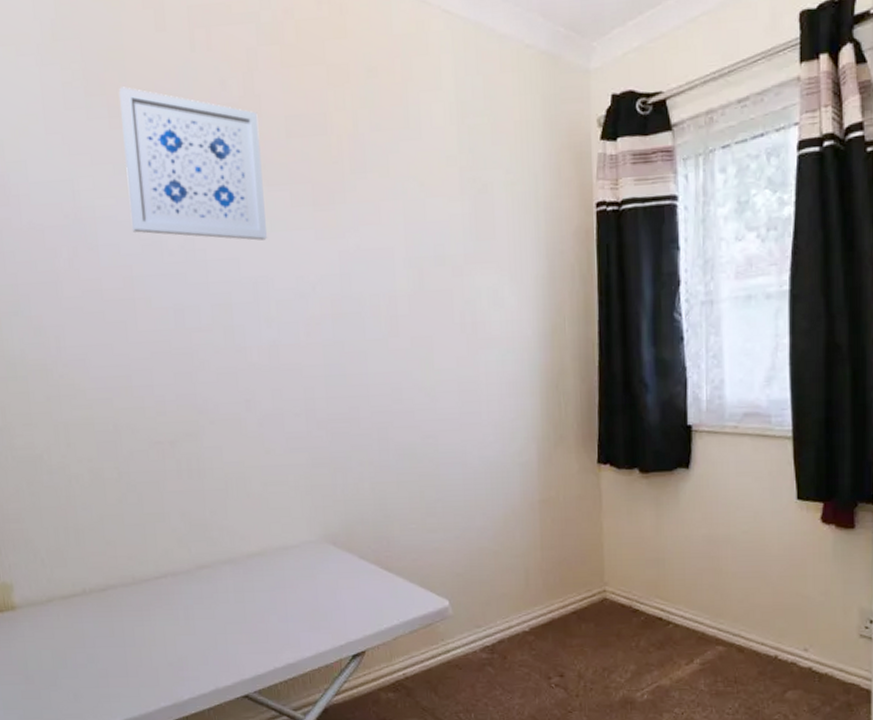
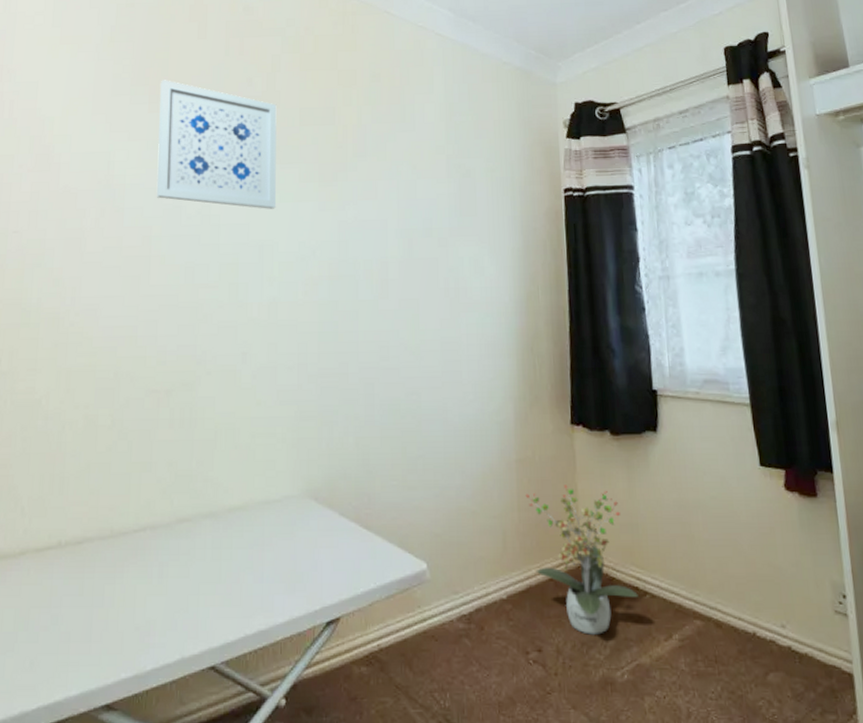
potted plant: none [549,523,661,661] -> present [525,485,638,635]

